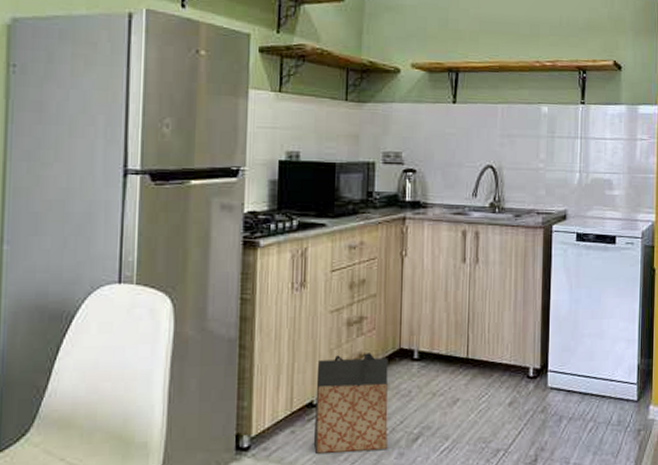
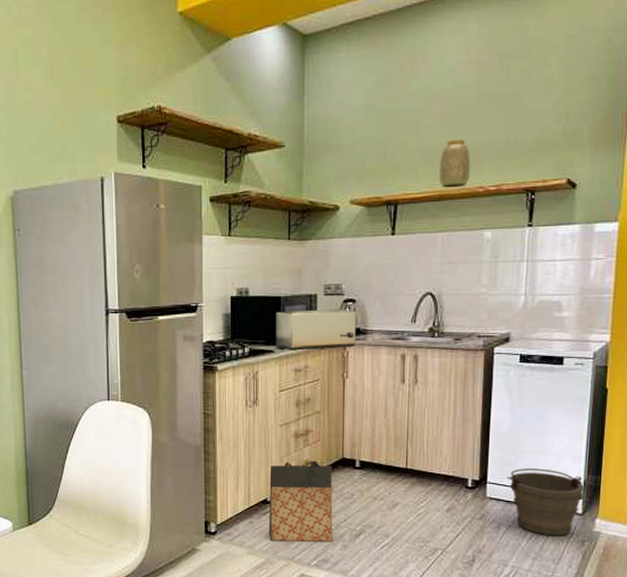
toaster: none [328,179,416,225] -> present [276,309,356,351]
vase: none [498,12,528,60] -> present [438,139,471,188]
bucket: none [567,353,639,427] -> present [507,468,585,536]

